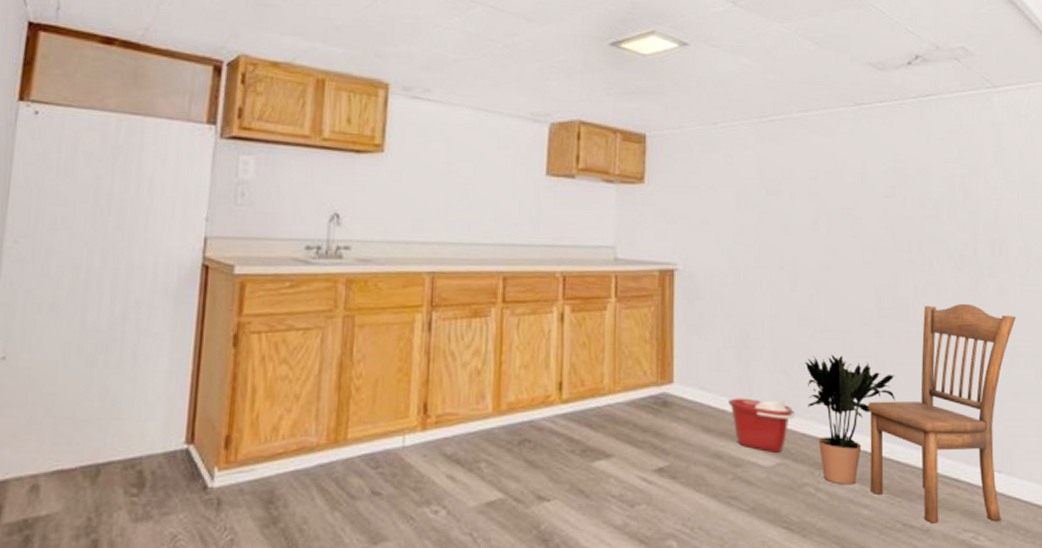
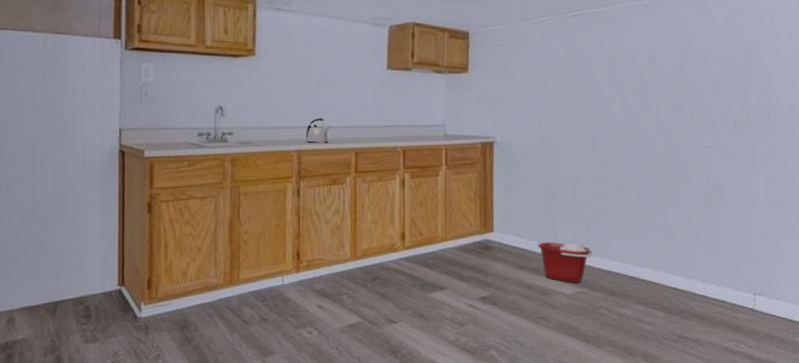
kettle: none [442,232,473,265] -> present [306,118,330,144]
potted plant: present [805,354,895,485] -> none [601,206,675,307]
dining chair: present [868,303,1016,523] -> none [652,162,780,335]

